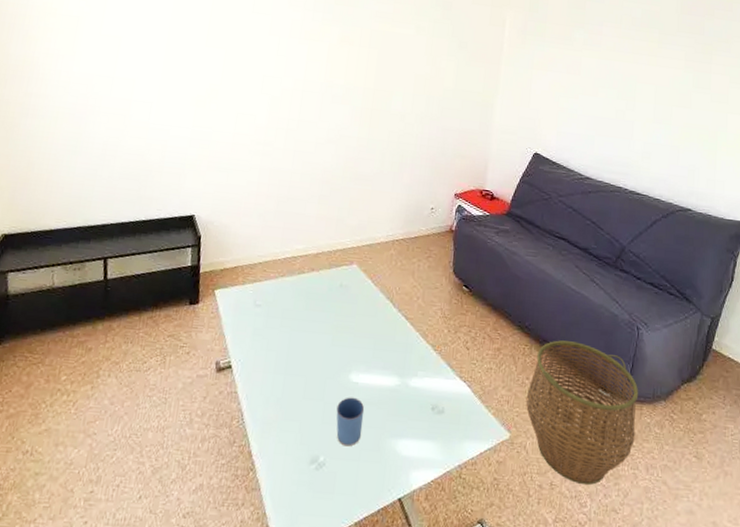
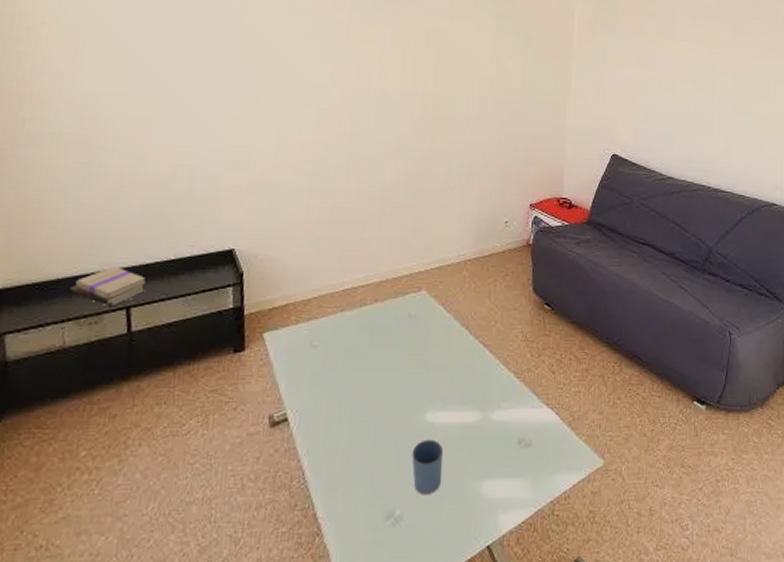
books: none [59,223,121,257] -> present [68,267,146,307]
basket: present [526,340,639,485] -> none [618,354,735,506]

